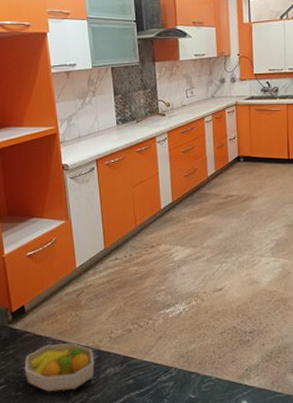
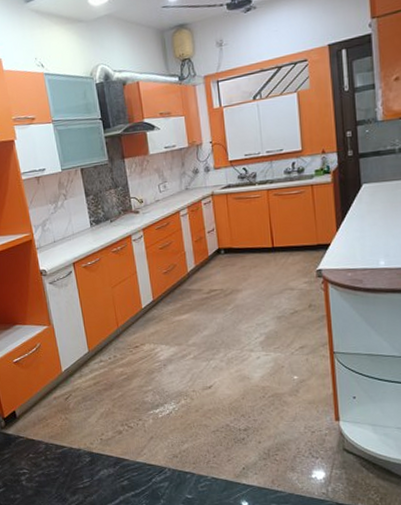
fruit bowl: present [24,343,95,392] -> none [20,446,88,494]

